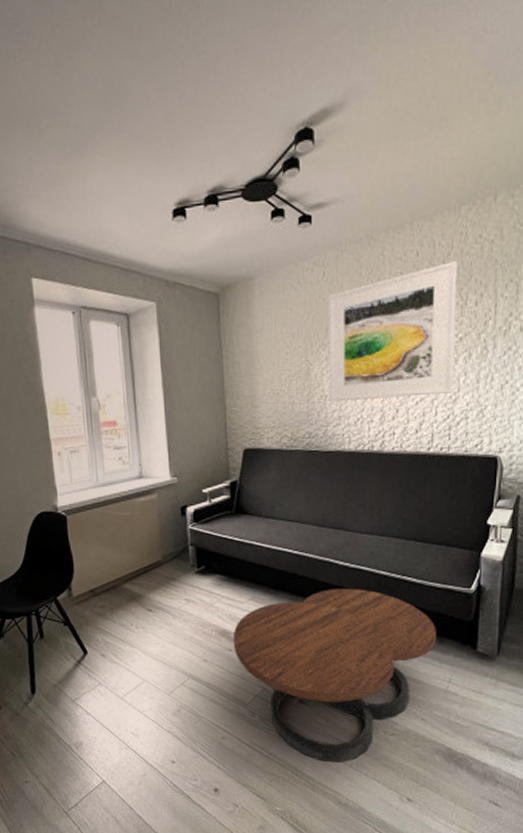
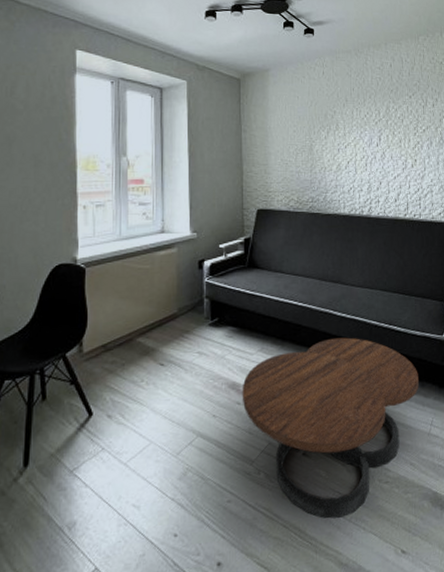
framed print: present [328,260,458,403] -> none [327,73,421,173]

